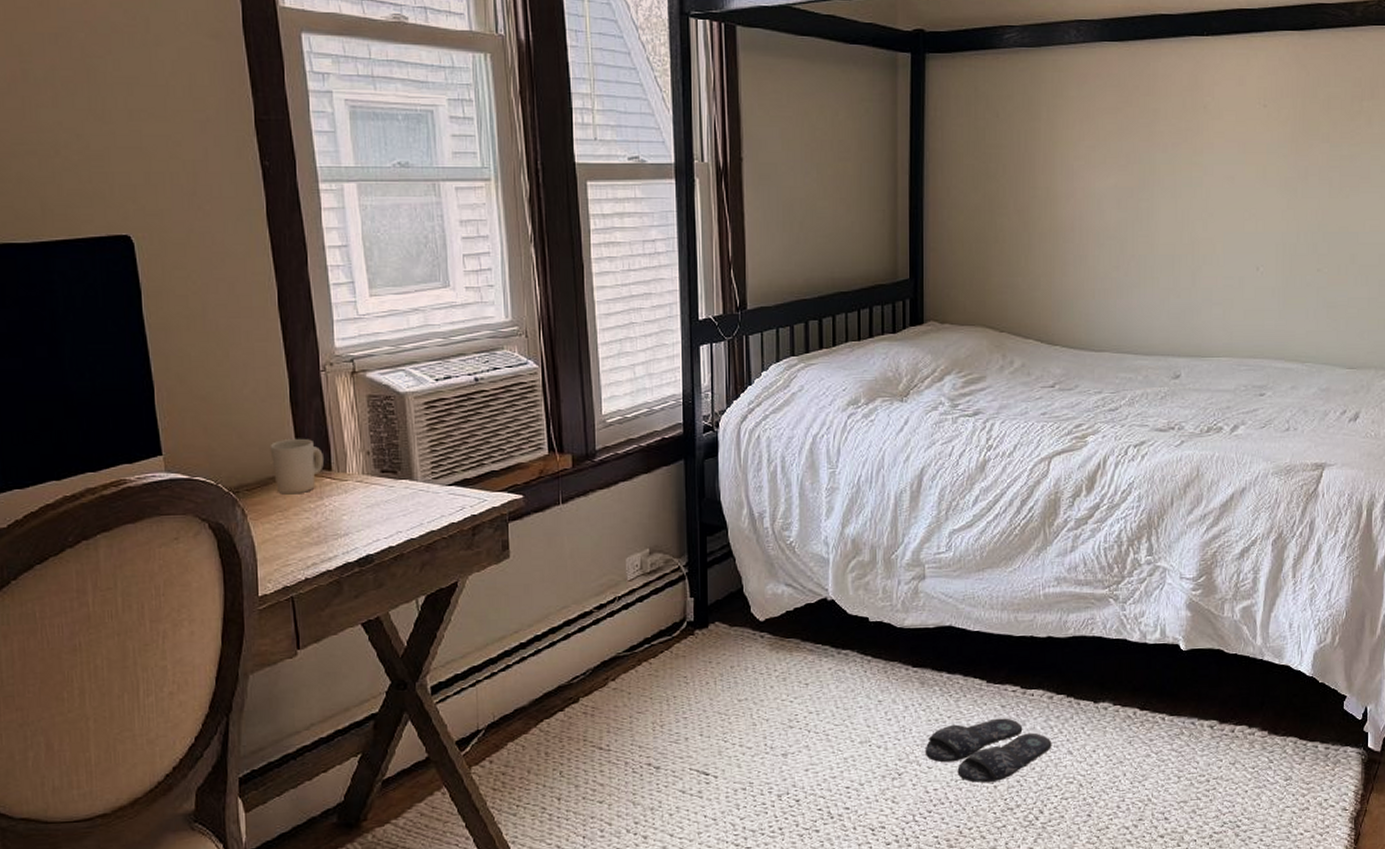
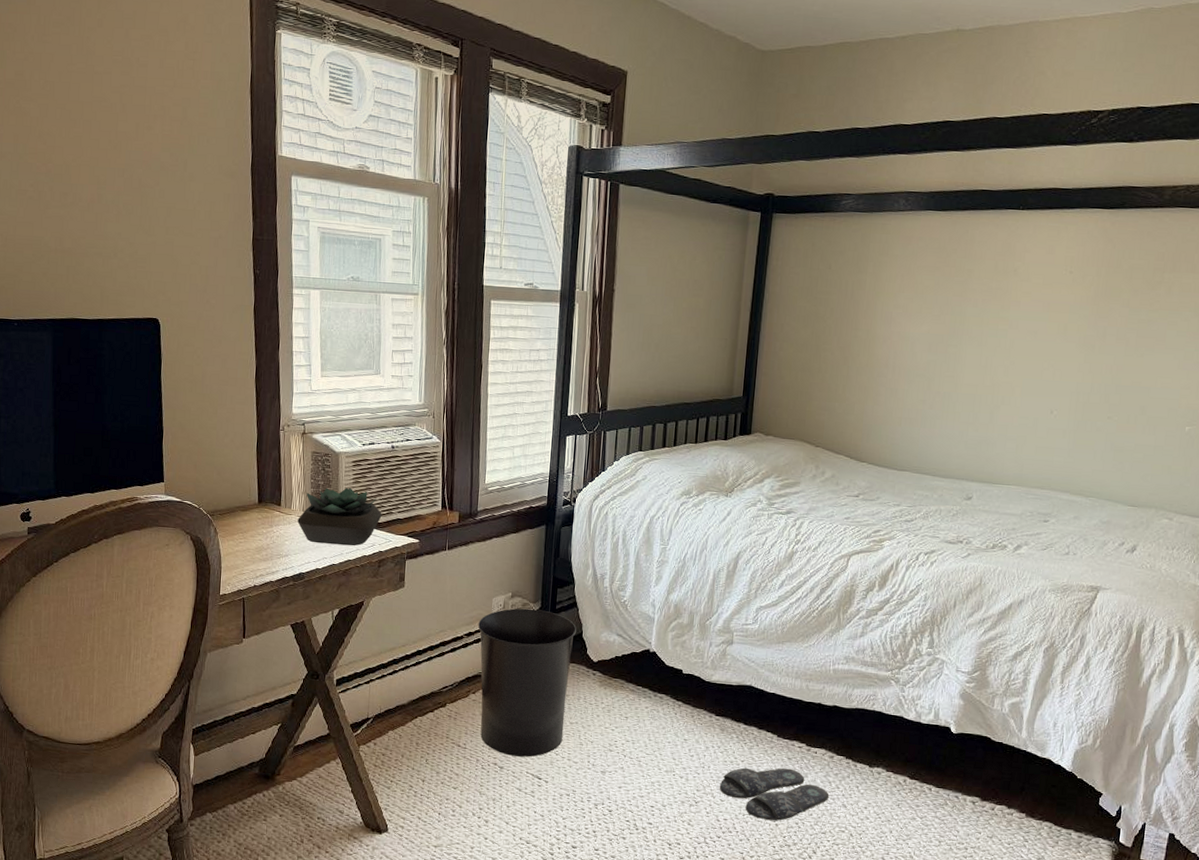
mug: present [270,438,324,495] -> none [238,479,276,521]
succulent plant: none [357,437,471,514] -> present [297,487,382,546]
waste bin: none [611,565,735,751] -> present [478,608,576,757]

